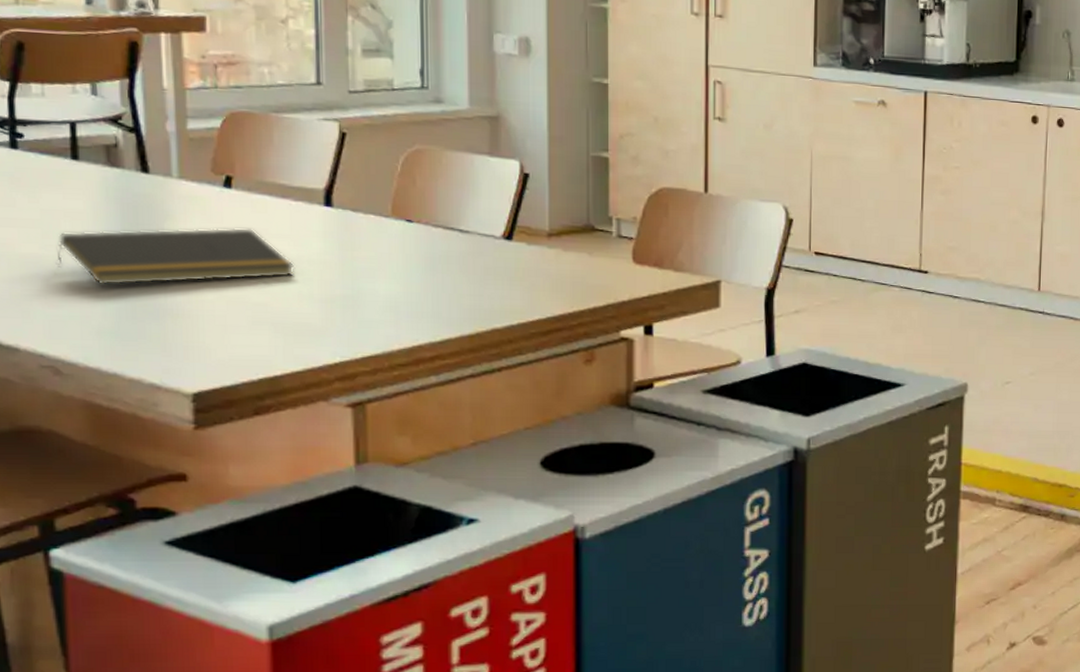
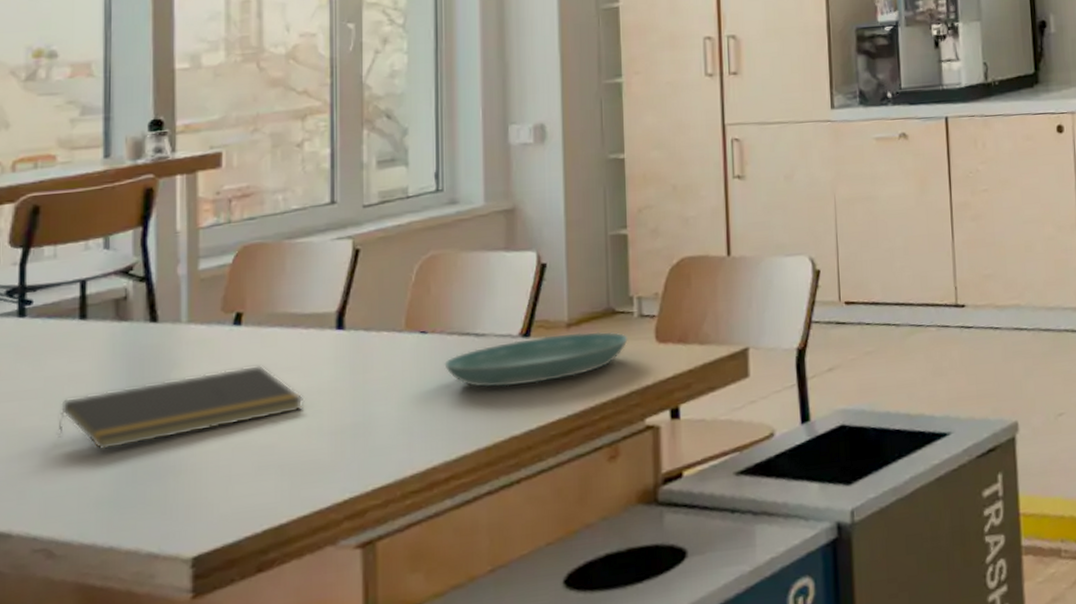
saucer: none [429,241,606,284] -> present [444,331,628,388]

